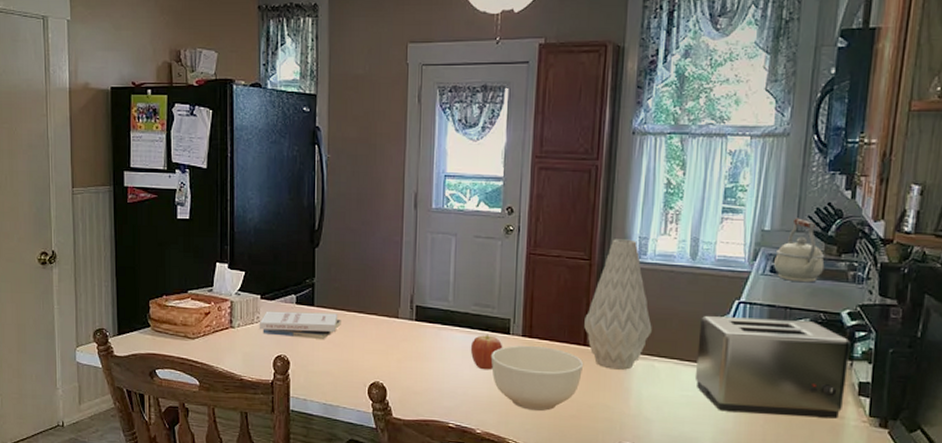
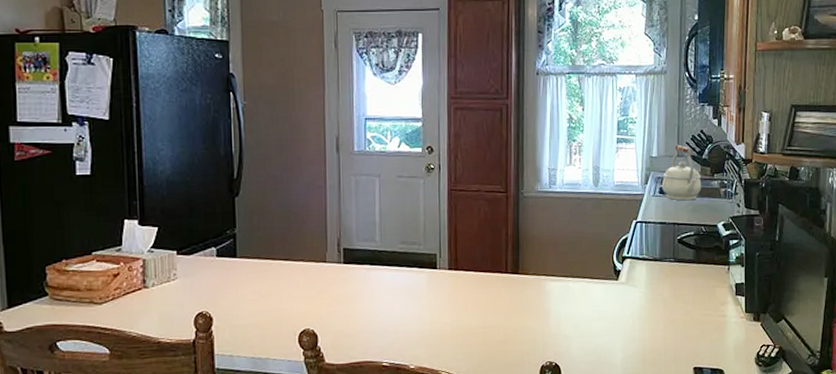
books: present [259,311,341,339] -> none [176,263,266,292]
fruit: present [470,334,503,370] -> none [399,270,431,306]
bowl: present [490,345,584,411] -> none [419,277,507,340]
vase: present [584,239,652,370] -> none [505,171,565,293]
toaster: present [694,316,851,419] -> none [604,234,727,322]

